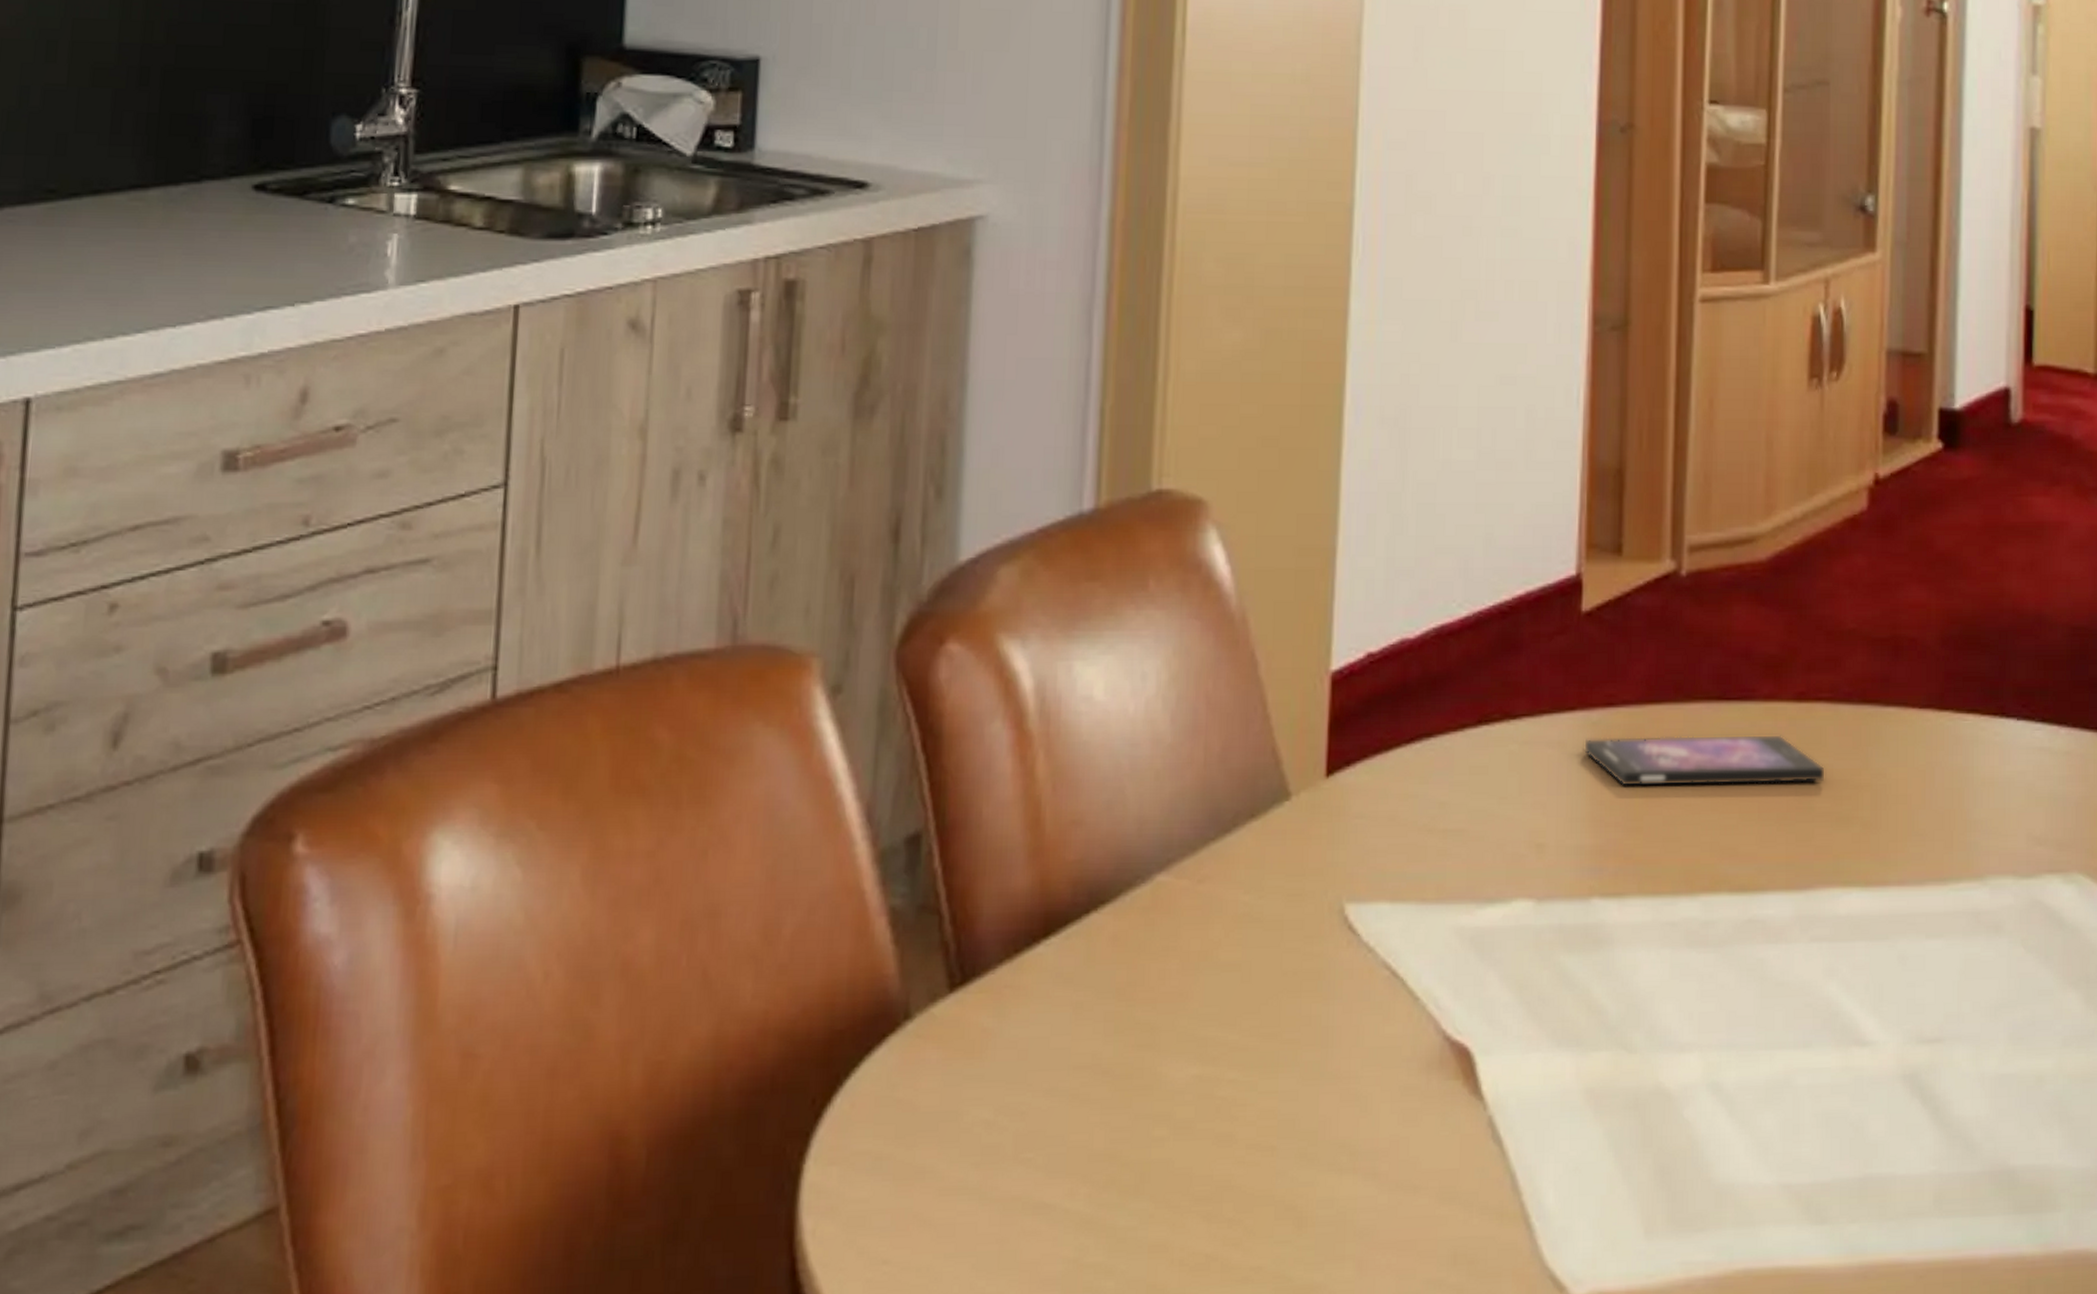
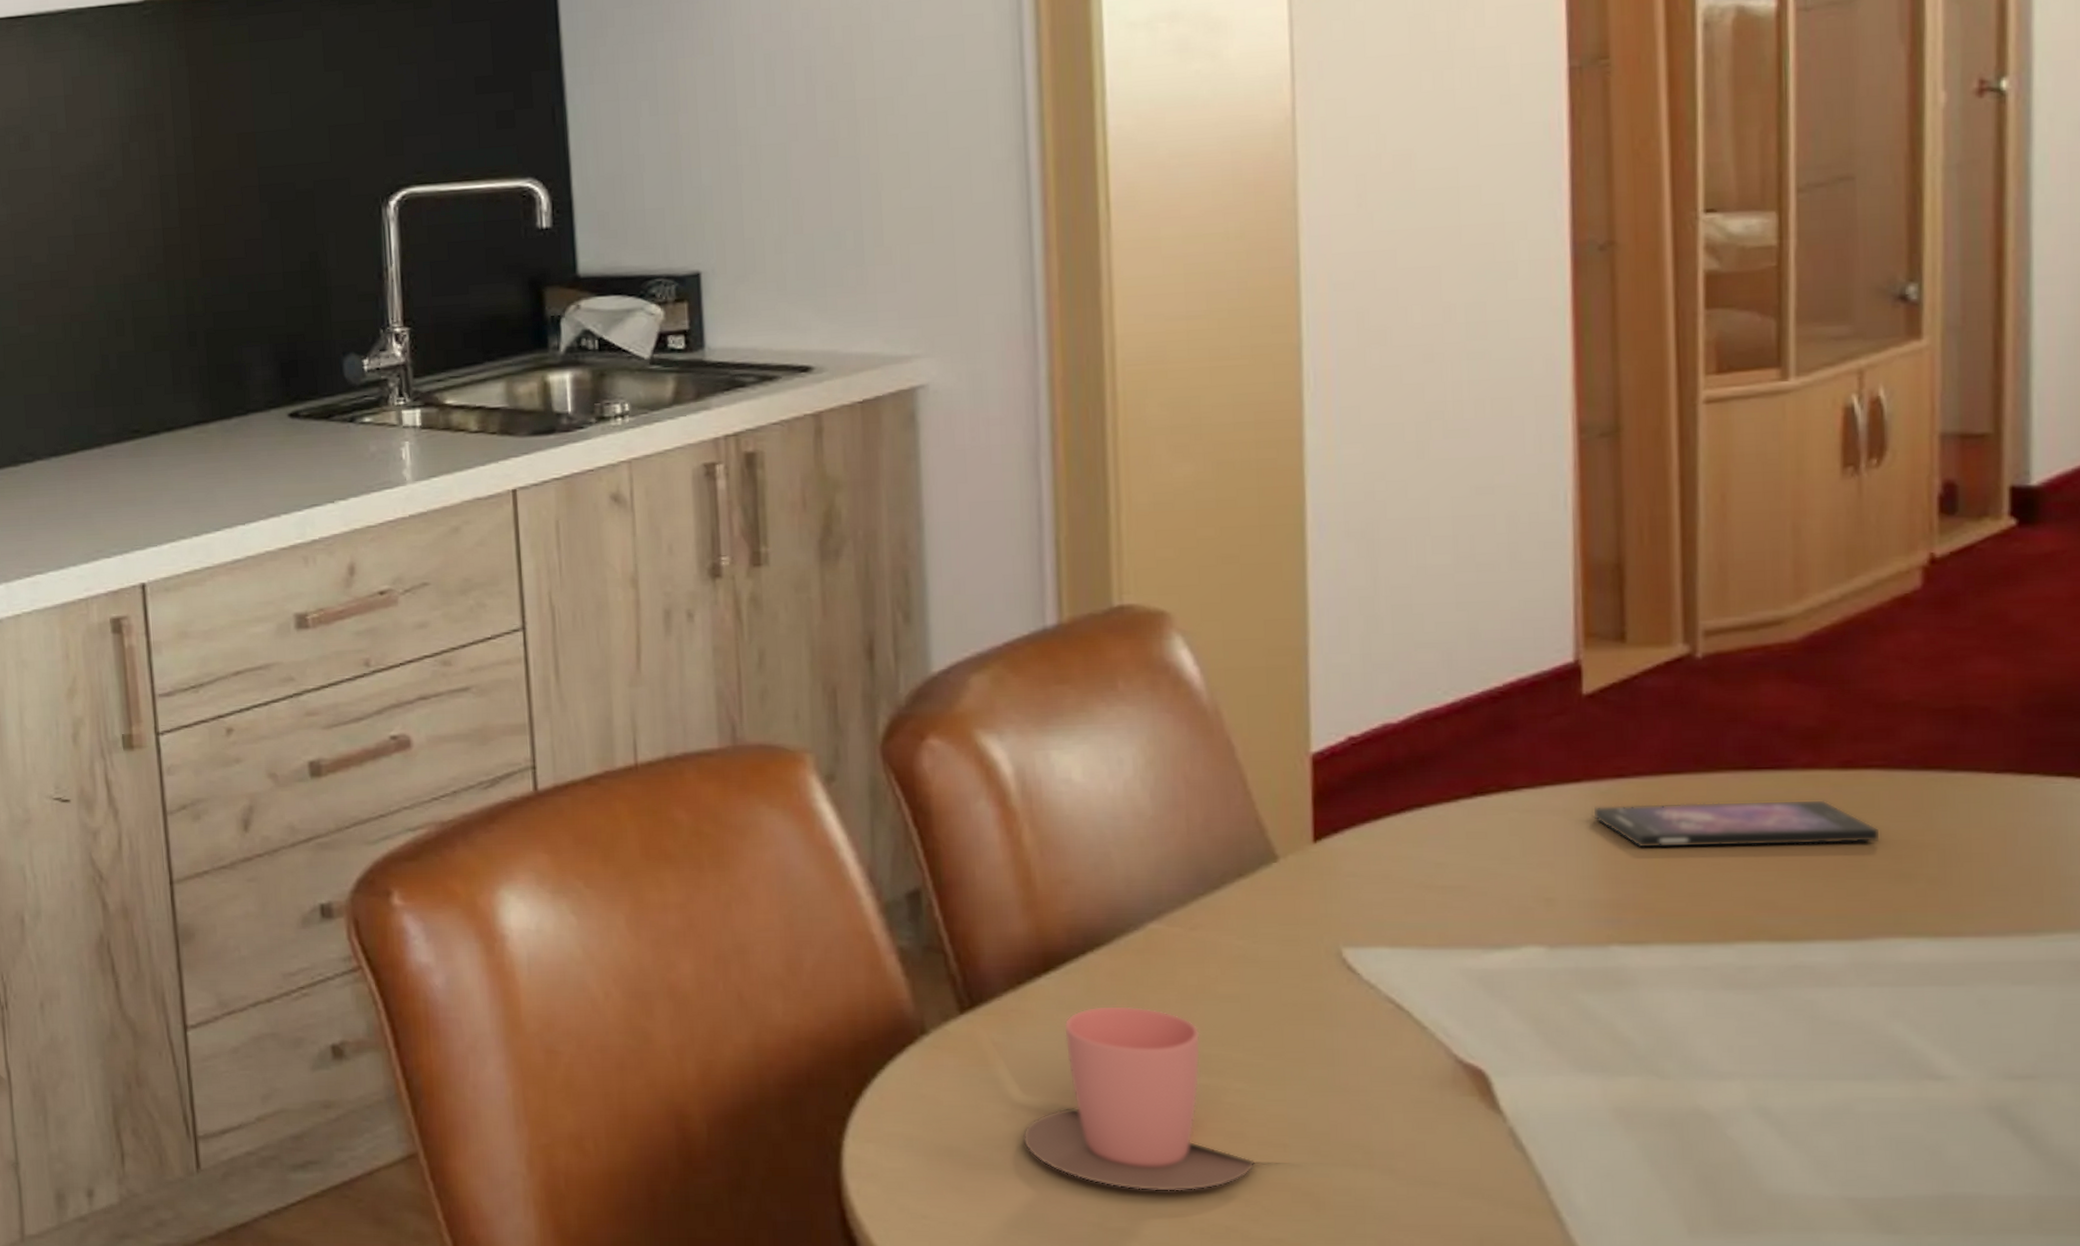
cup: none [1002,977,1242,1214] -> present [1022,1005,1256,1191]

